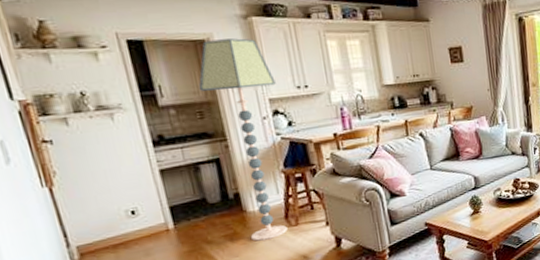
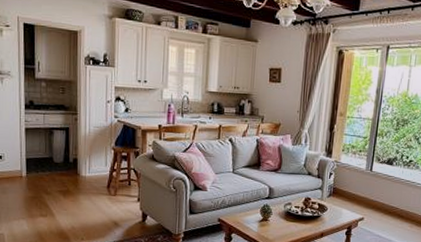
floor lamp: present [198,38,288,241] -> none [65,32,123,202]

